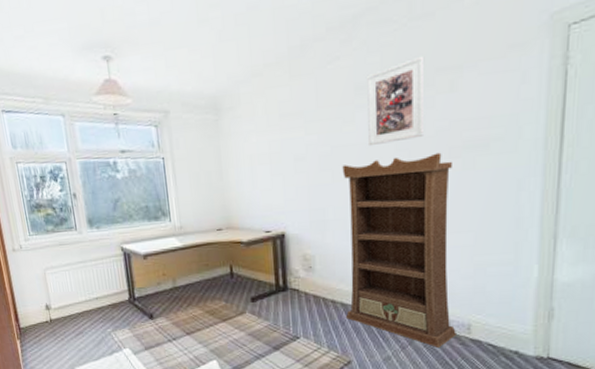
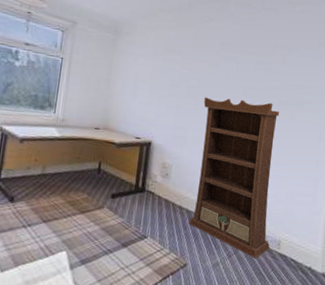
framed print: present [367,55,425,147] -> none [225,34,269,89]

